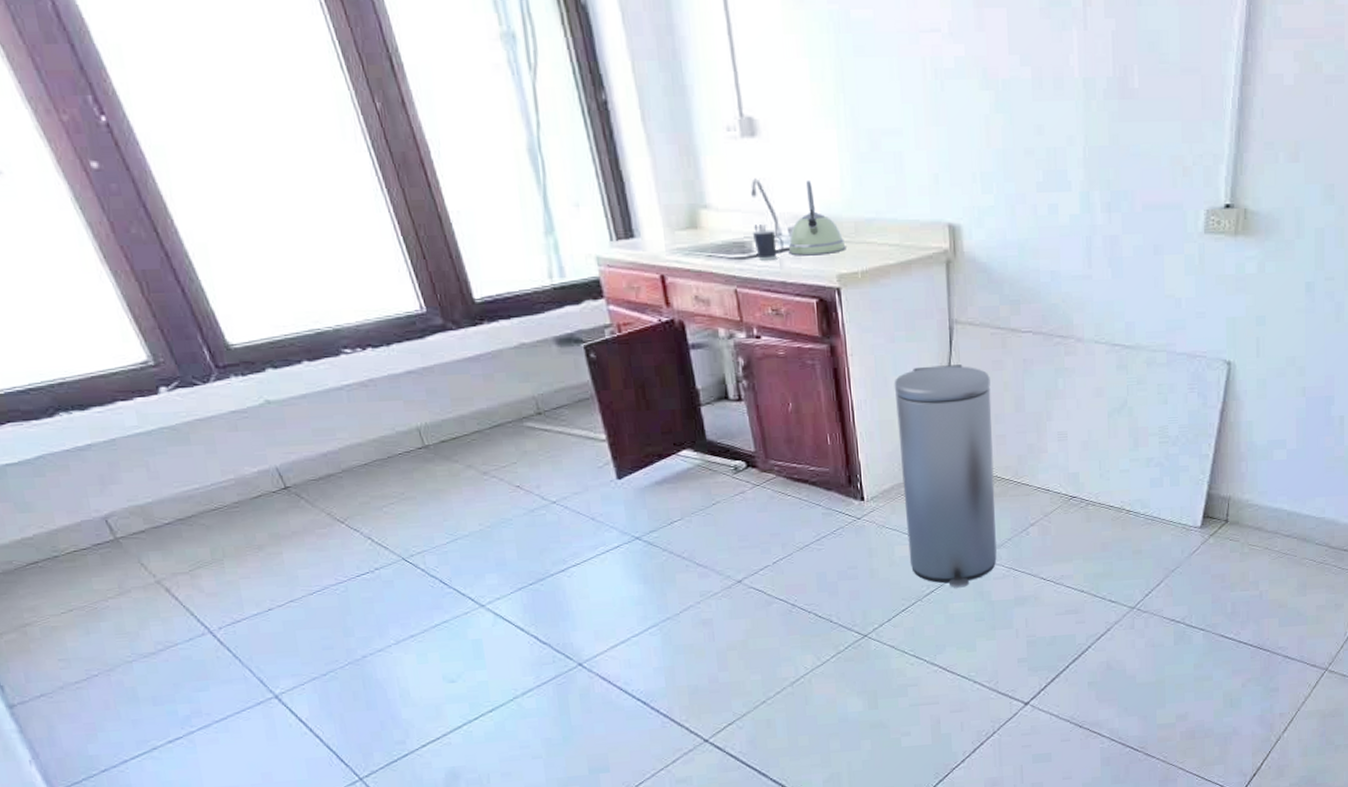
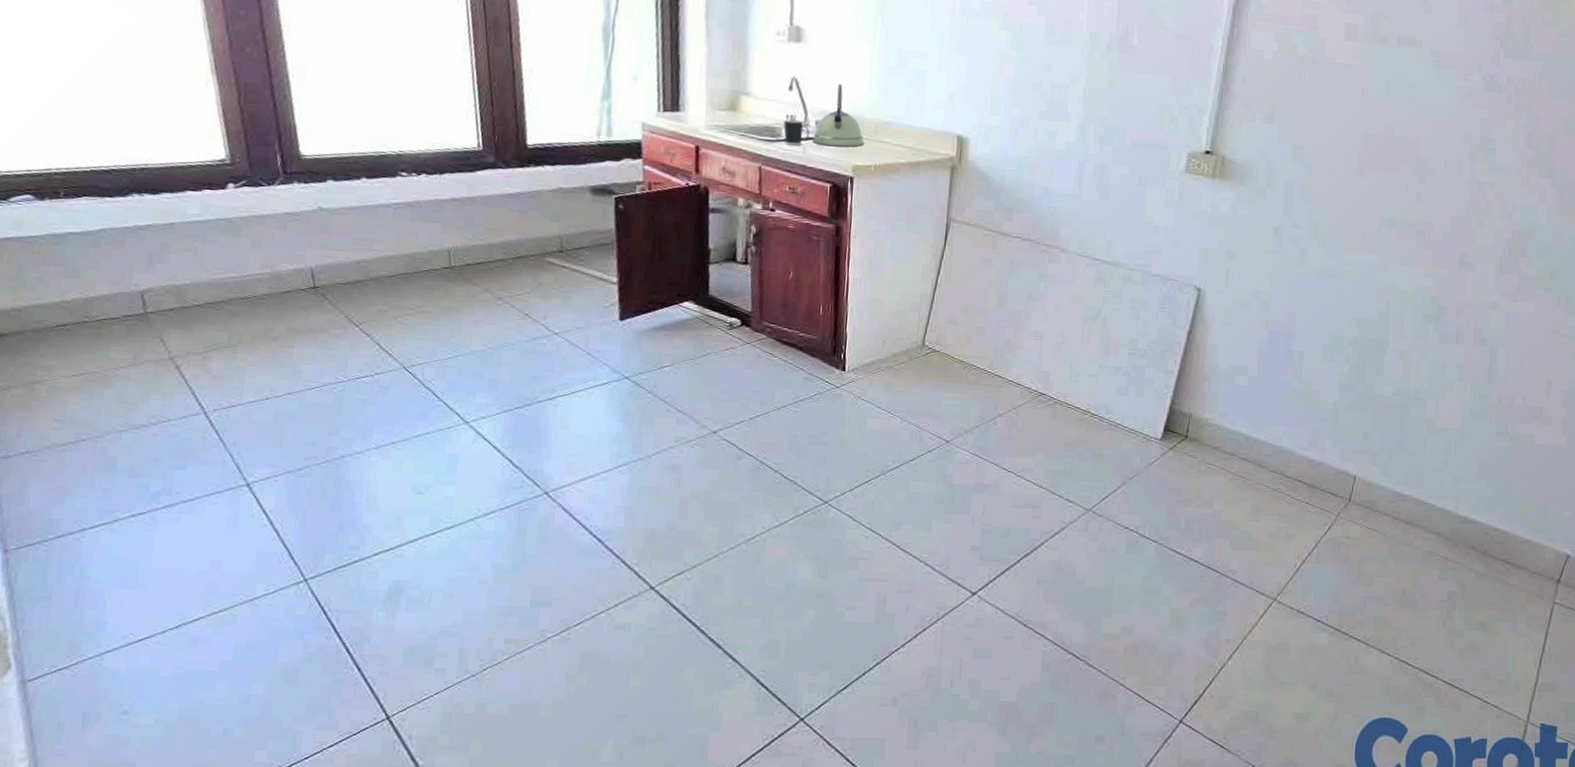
pedal bin: present [894,365,997,588] -> none [879,255,978,467]

